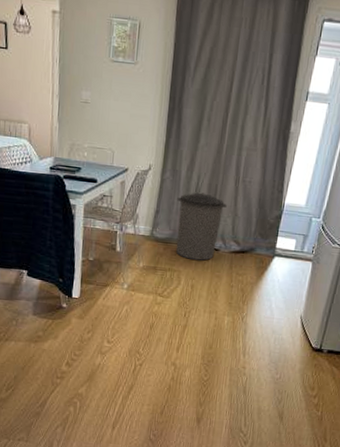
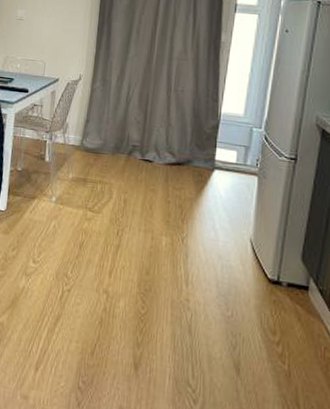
trash can: present [175,192,227,261] -> none [106,101,159,173]

